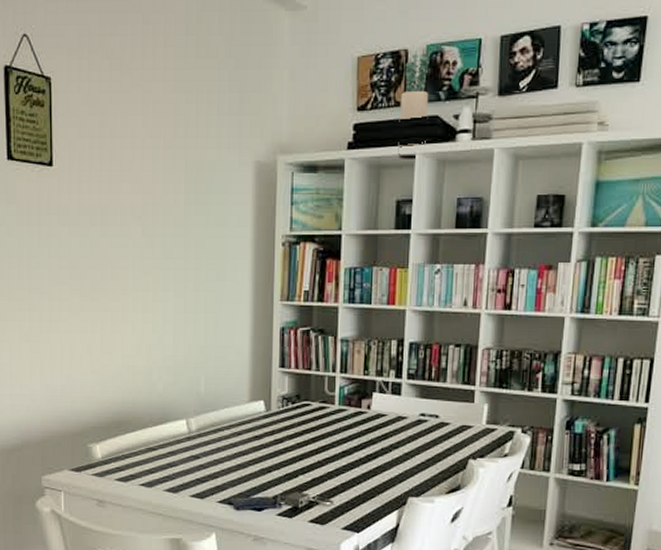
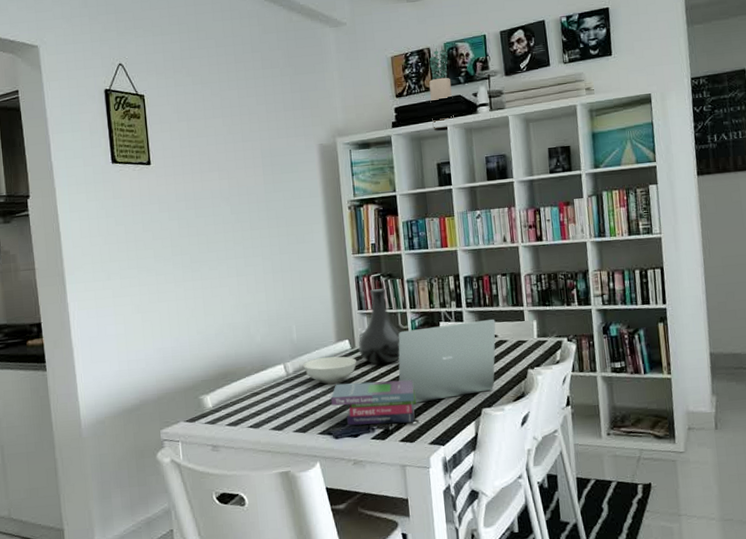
bowl: none [209,418,271,448] -> present [303,356,357,384]
books: none [235,449,334,503] -> present [330,380,417,426]
vase: none [274,344,324,434] -> present [358,288,400,364]
laptop: none [316,396,439,482] -> present [398,319,496,403]

